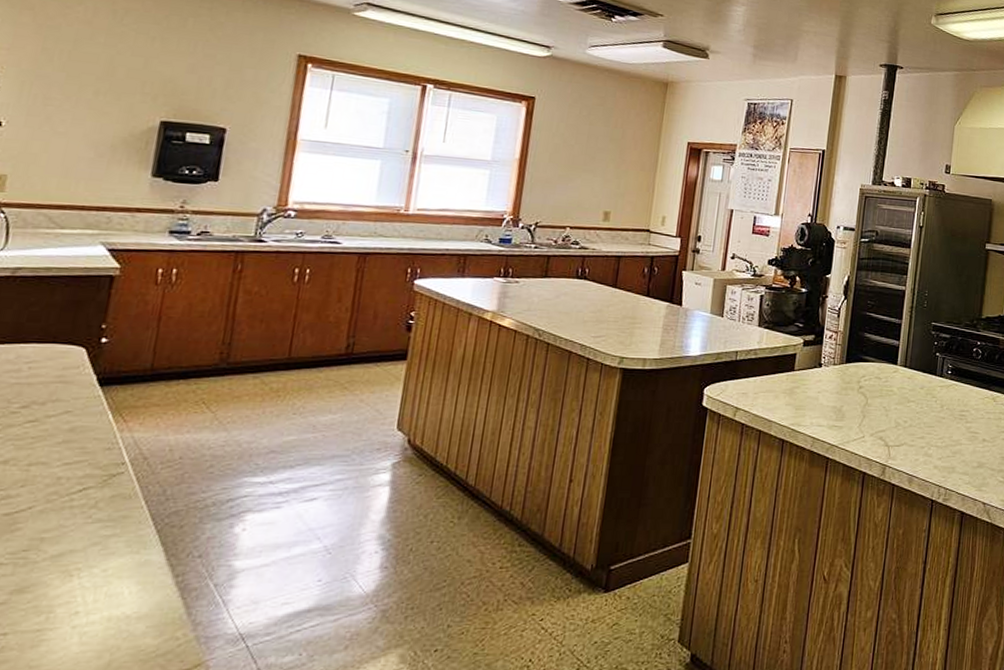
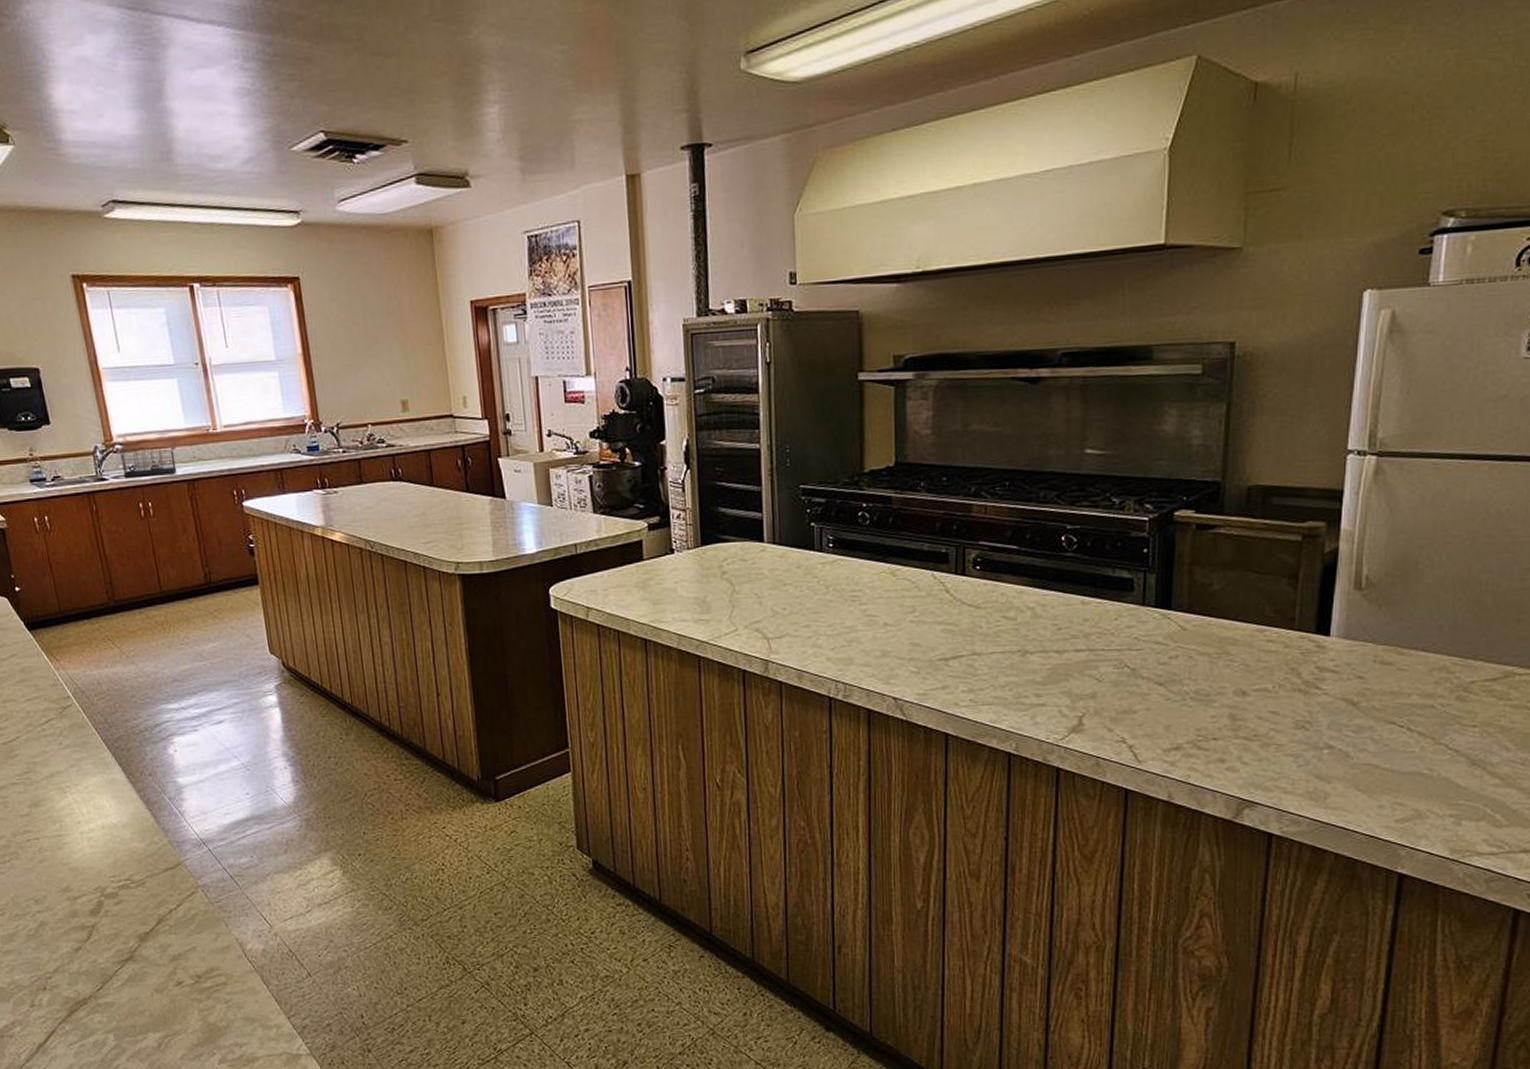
dish rack: none [286,213,359,247] -> present [115,443,177,479]

